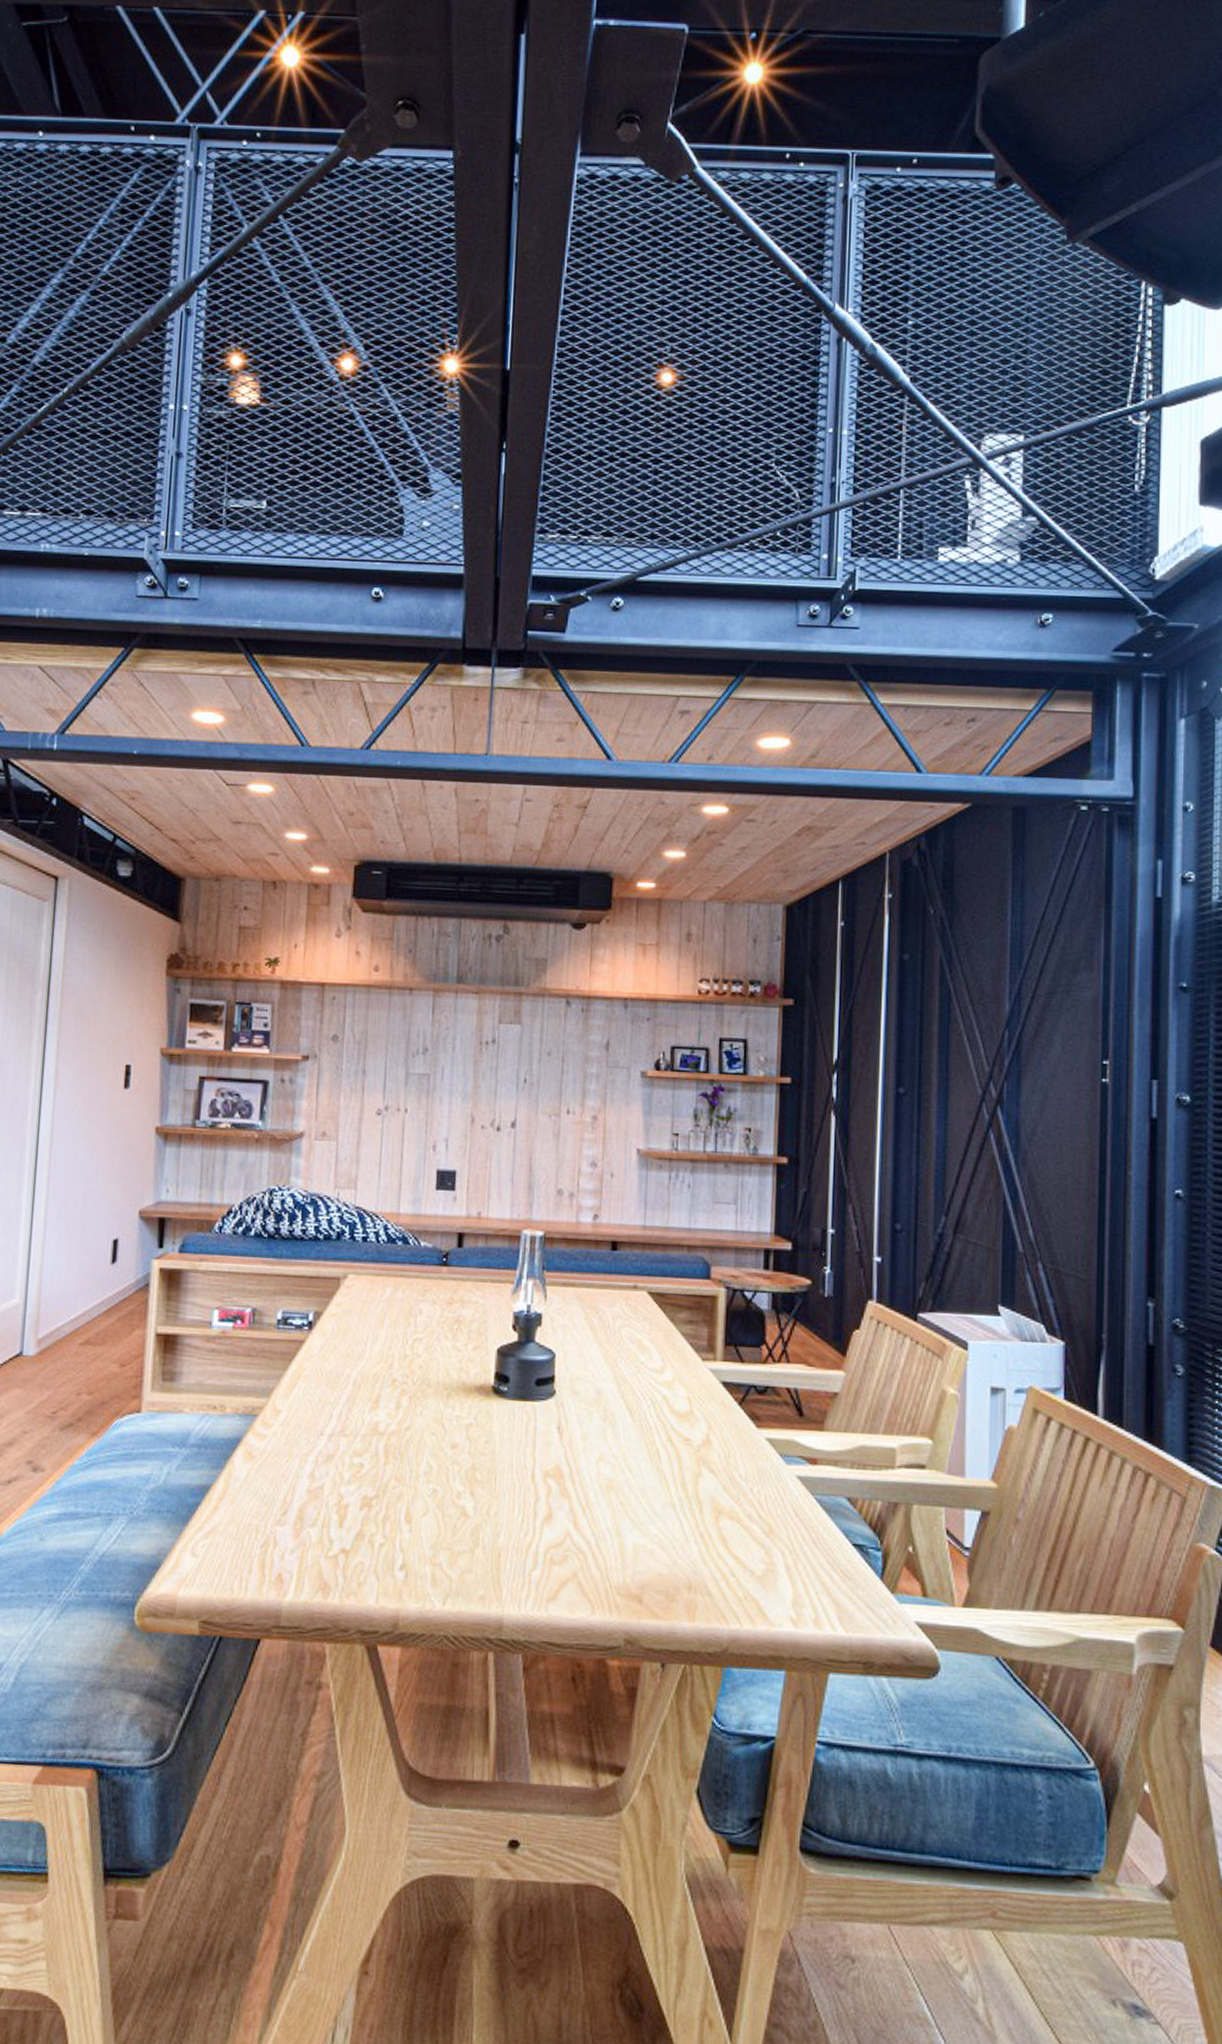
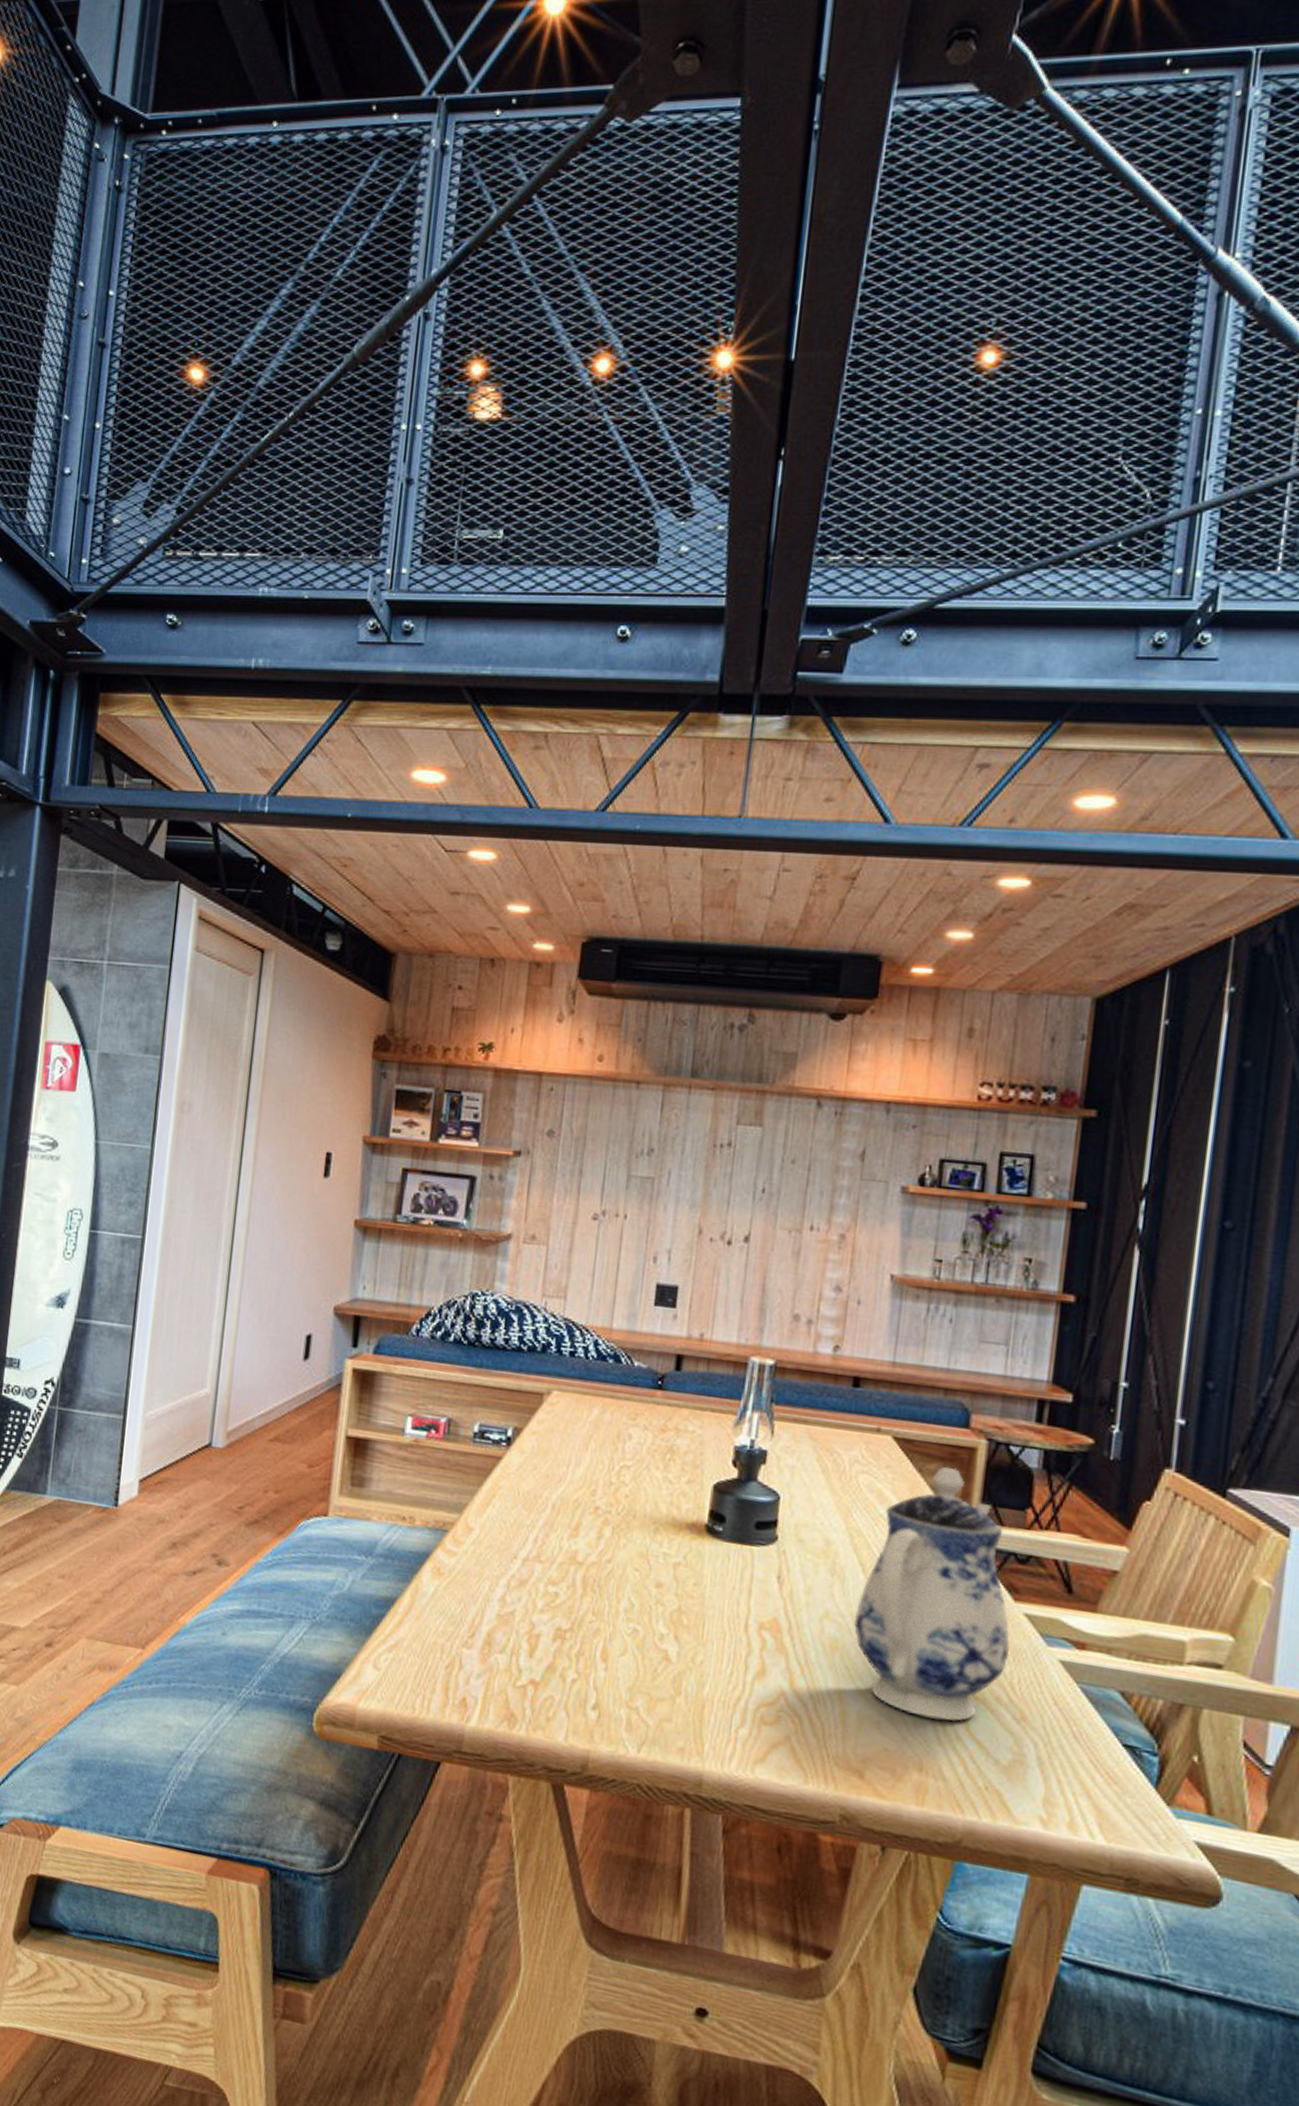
teapot: none [625,1314,756,1542] -> present [853,1466,1010,1721]

